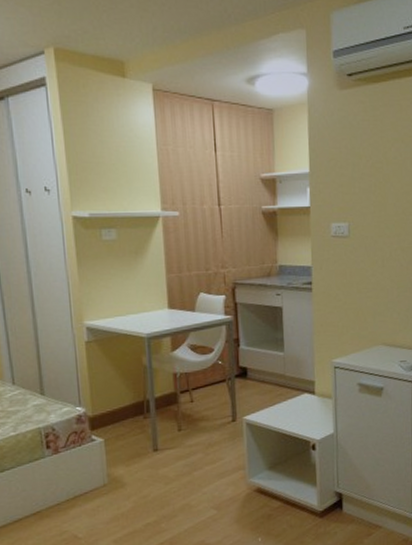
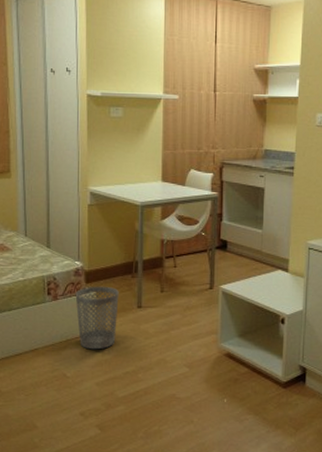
wastebasket: none [79,431,132,504] -> present [75,286,119,350]

